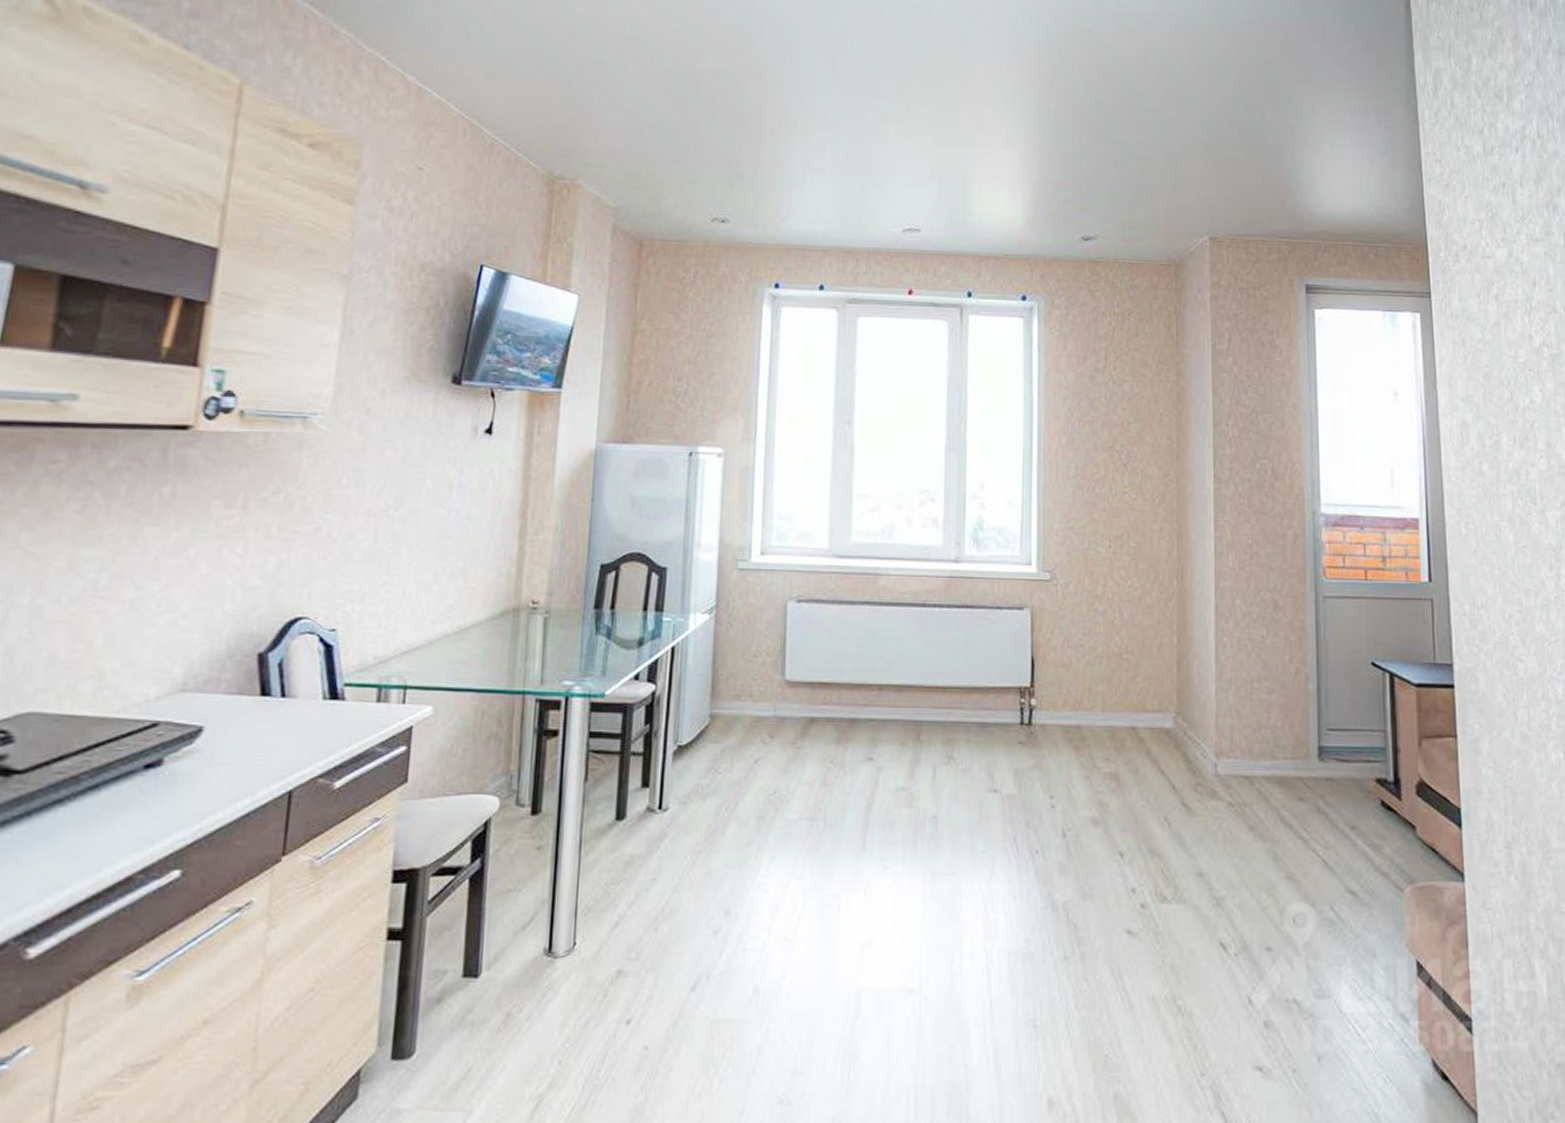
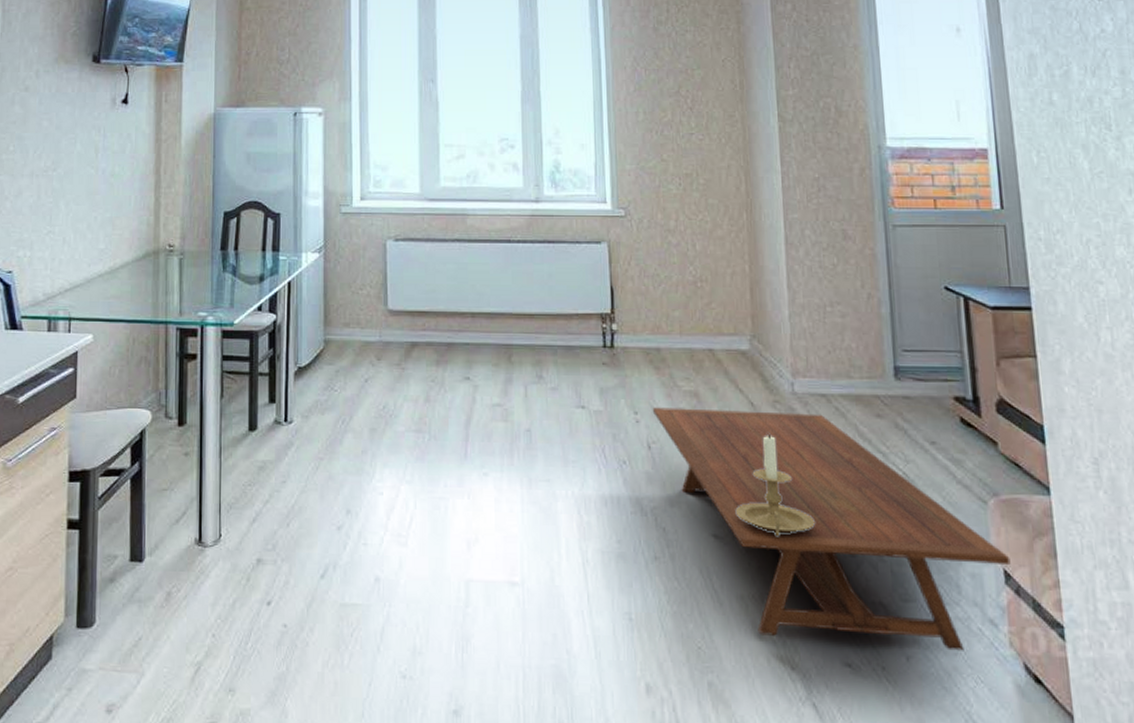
coffee table: none [1069,791,1424,1049] -> present [652,407,1011,651]
candle holder: none [1151,818,1232,930] -> present [735,433,815,536]

